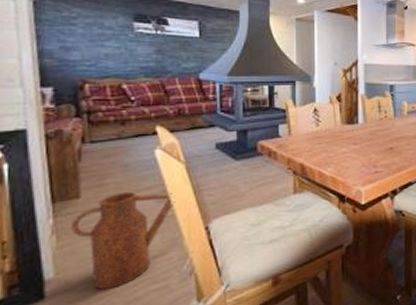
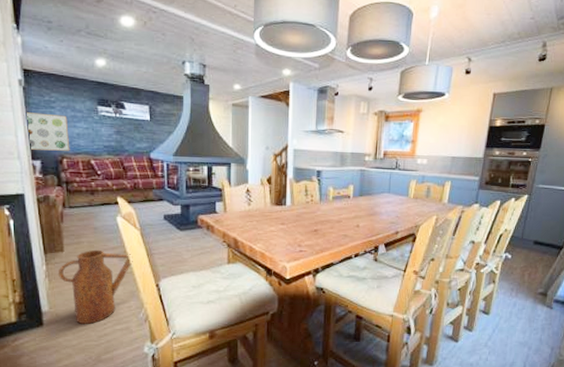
wall art: none [36,31,95,75] -> present [27,112,70,151]

